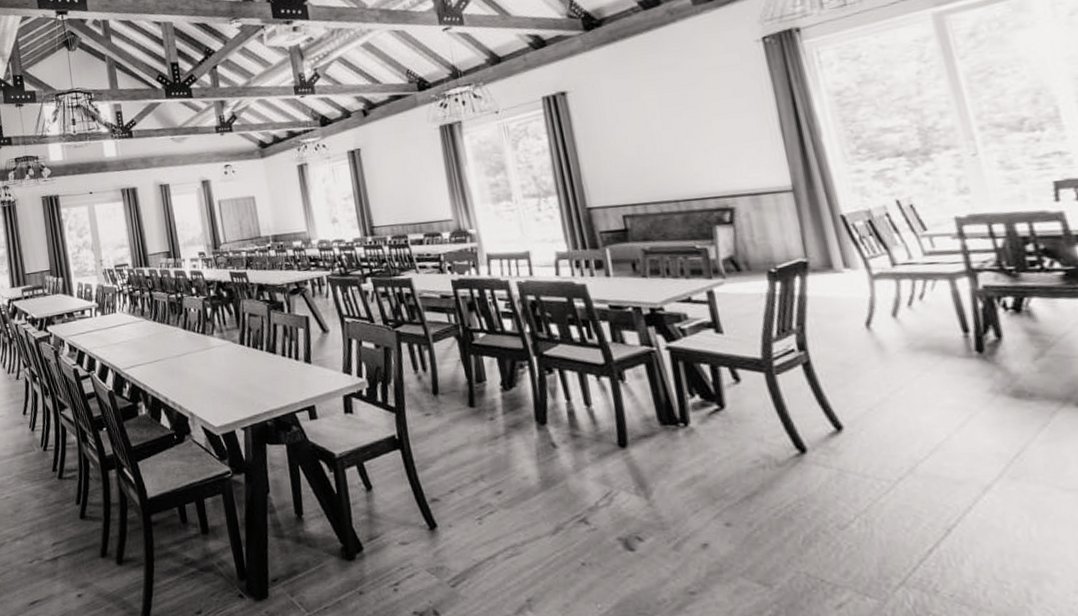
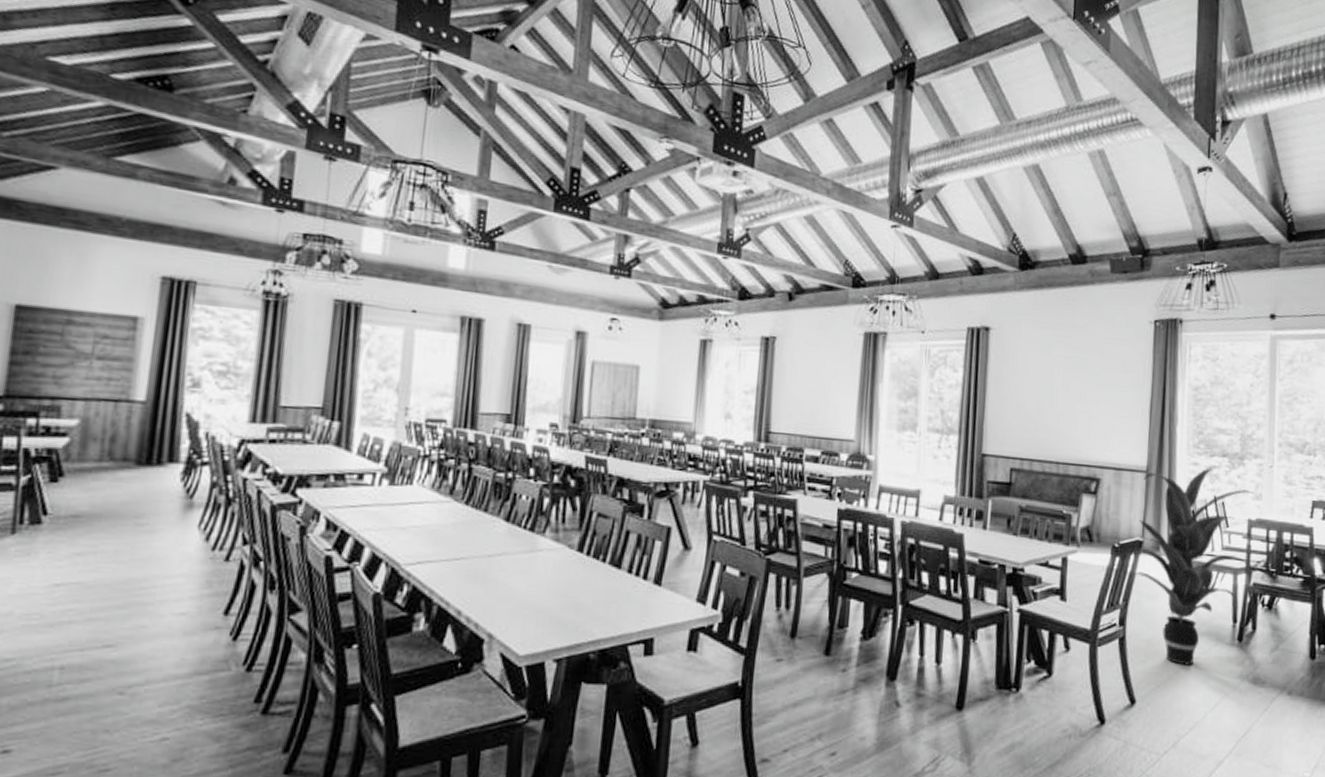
indoor plant: none [790,169,979,385] -> present [1135,467,1255,666]

